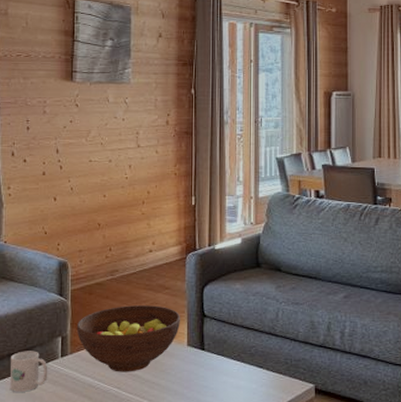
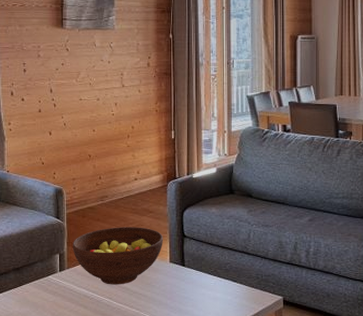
mug: present [10,351,48,392] -> none [16,266,49,301]

